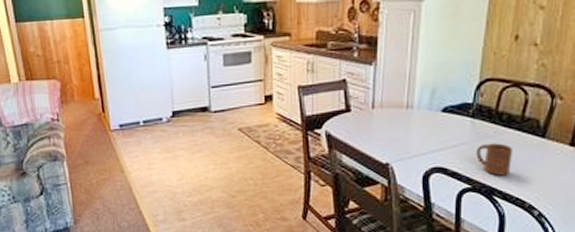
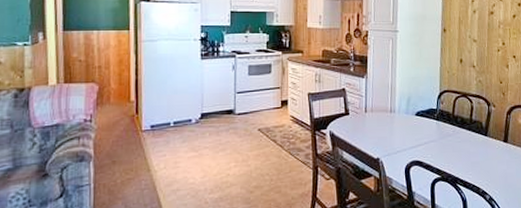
cup: present [476,143,512,176] -> none [442,140,467,167]

